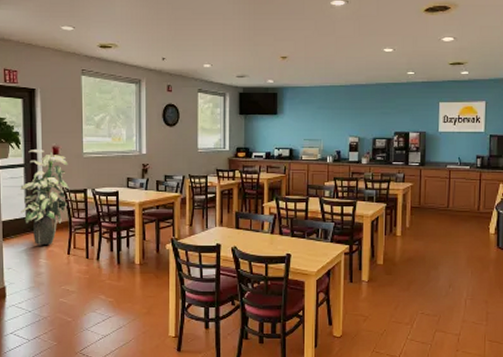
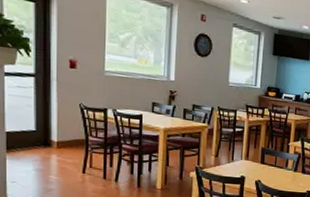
indoor plant: present [20,150,75,245] -> none [29,59,94,162]

